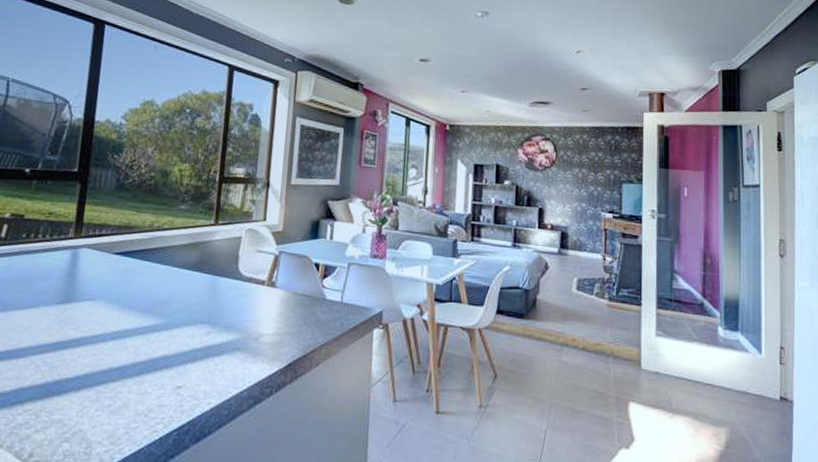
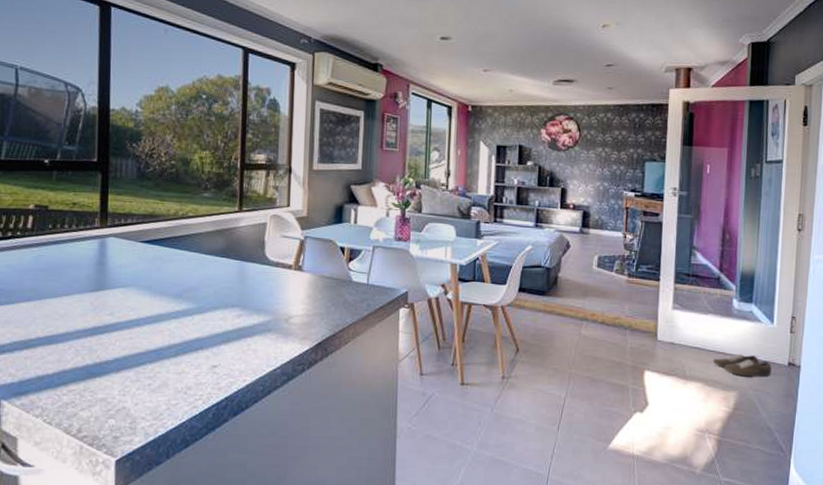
shoe: none [700,386,764,412] -> present [712,354,772,377]

